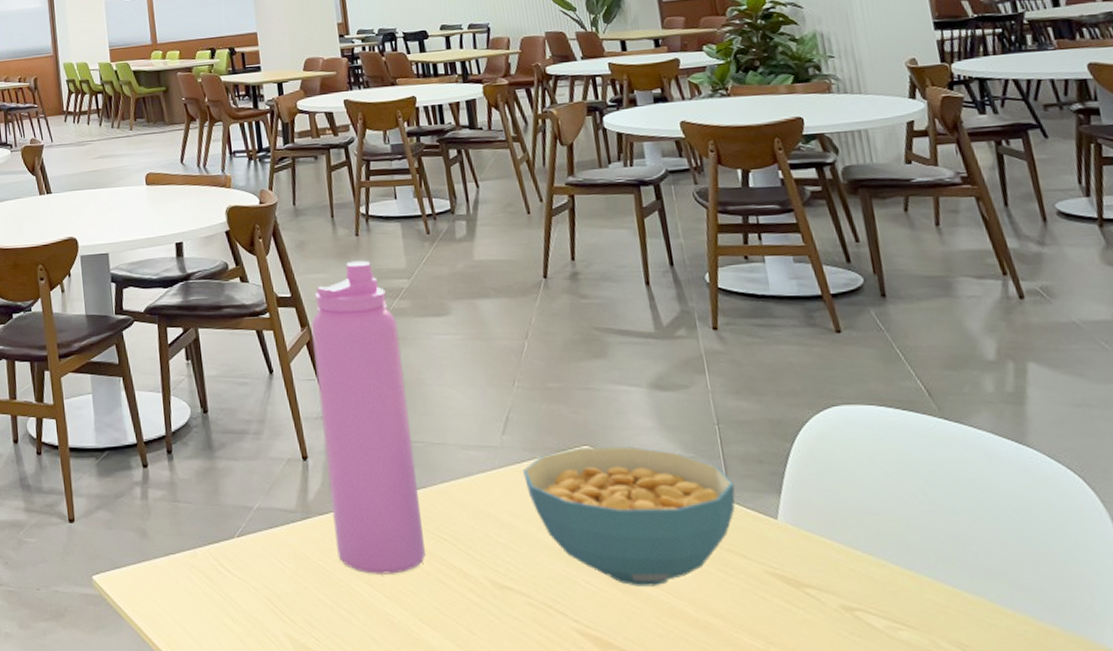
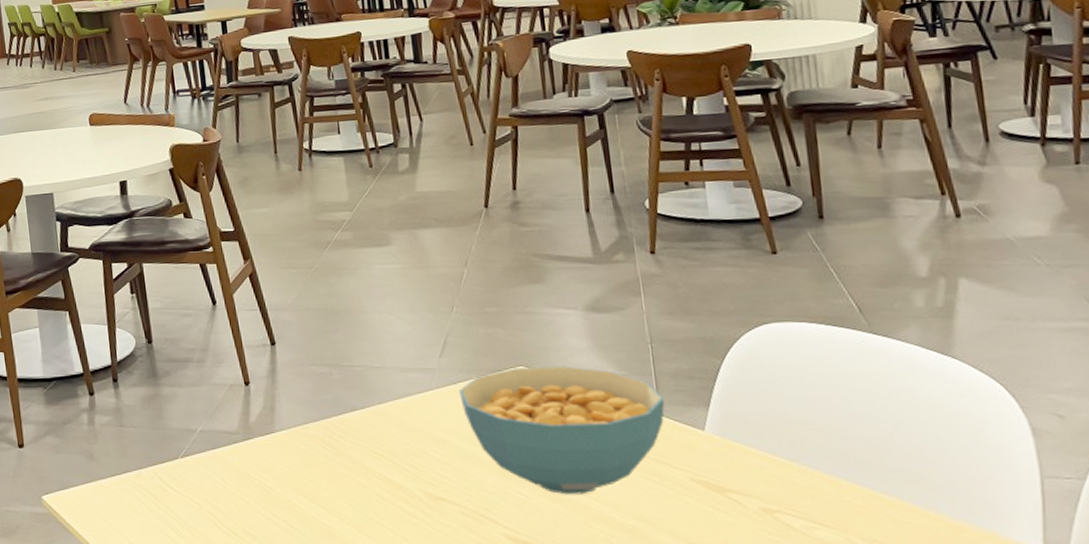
water bottle: present [311,260,426,574] -> none [253,194,363,489]

